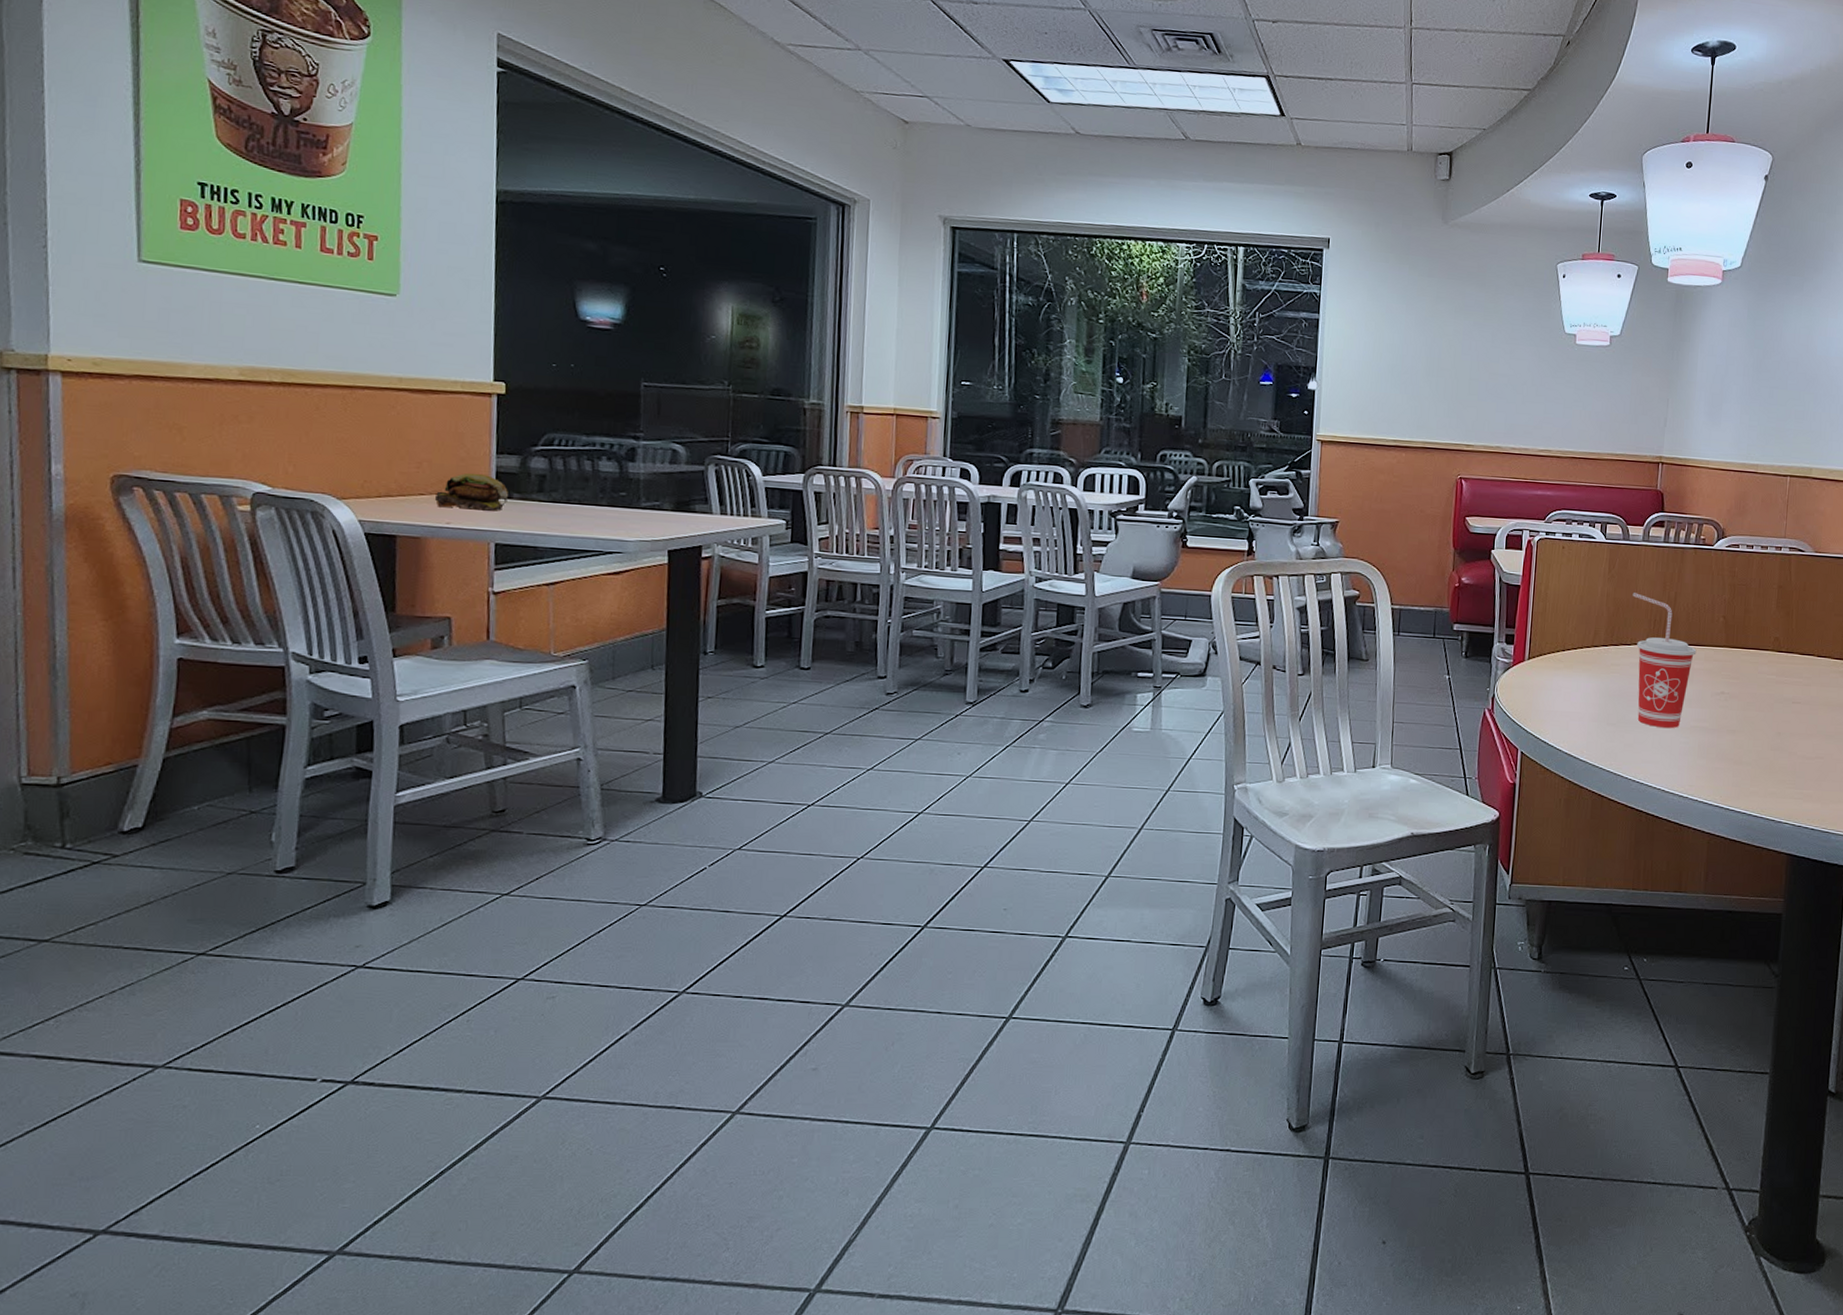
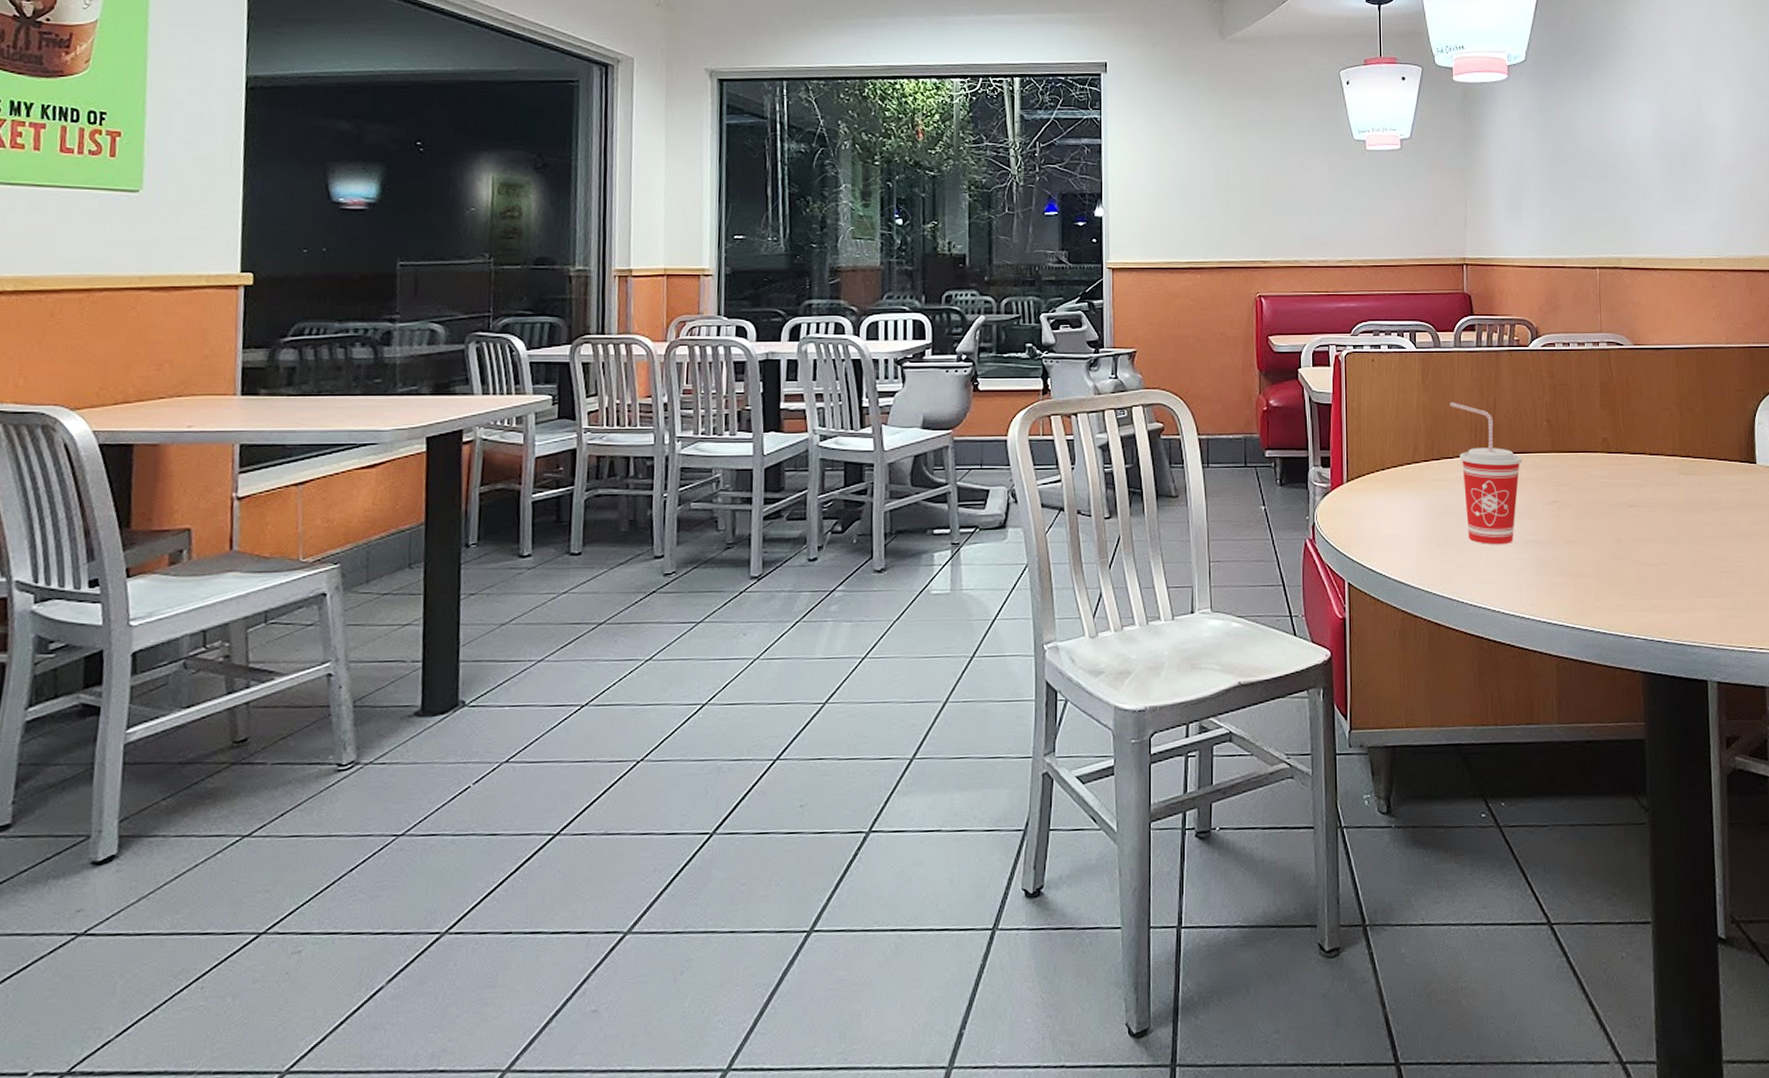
burger: present [434,472,508,511] -> none [175,371,255,410]

